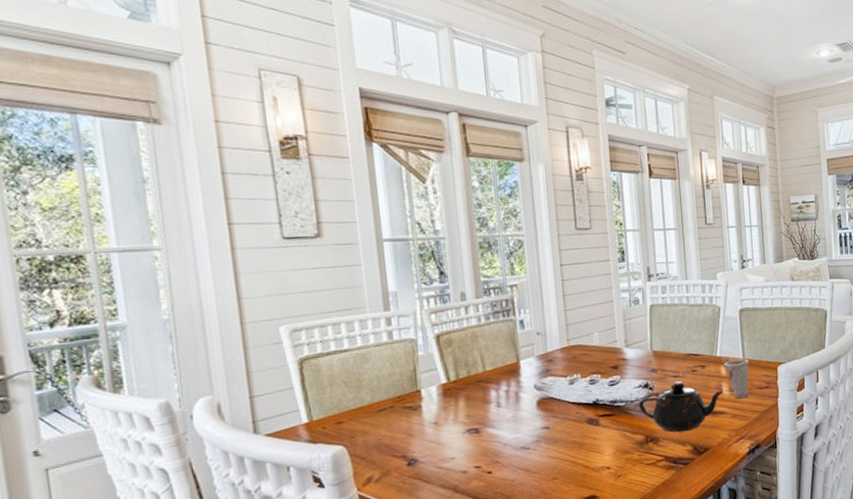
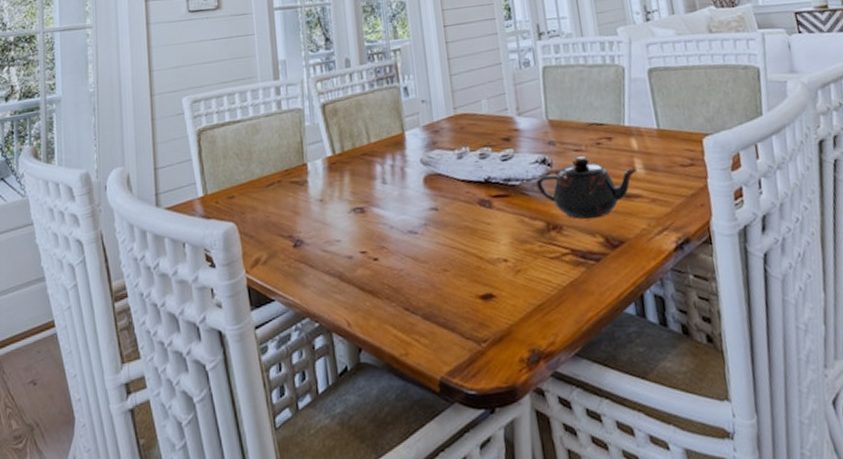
cup: present [724,358,749,399] -> none [635,129,669,179]

